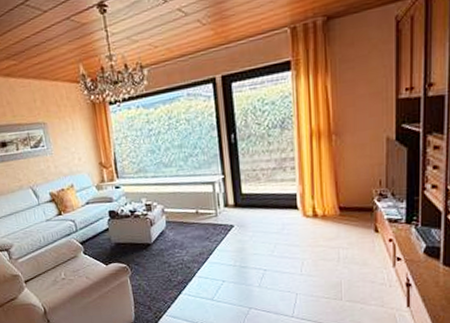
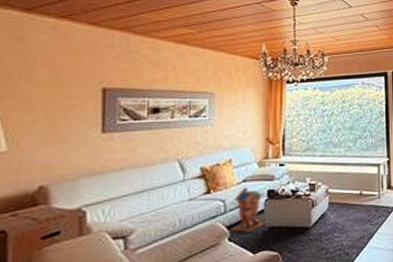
toy house: none [81,209,113,248] -> present [231,187,267,233]

